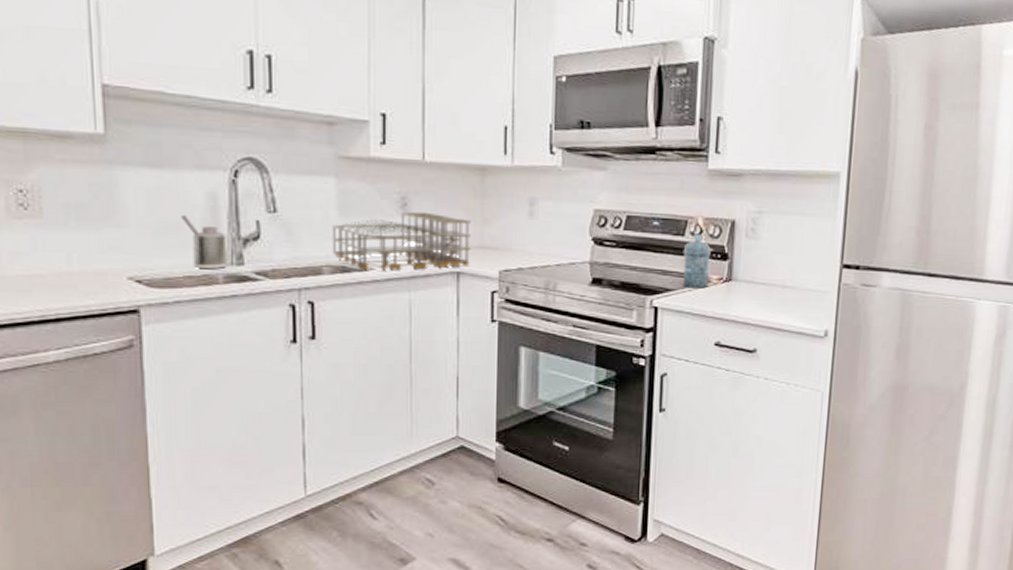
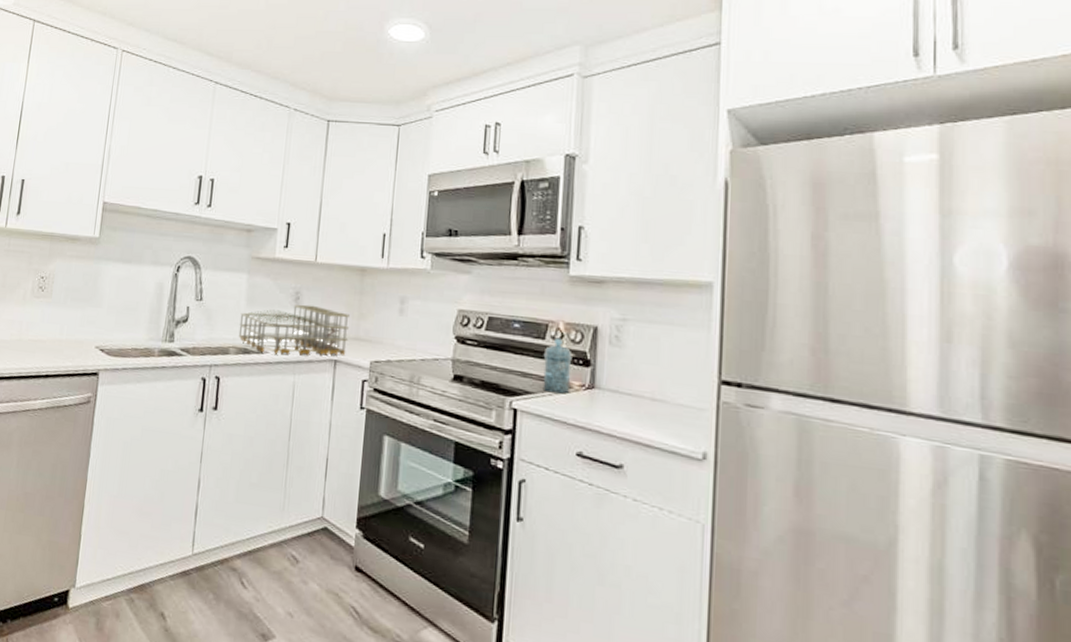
soap dispenser: present [180,214,228,270] -> none [137,299,165,345]

